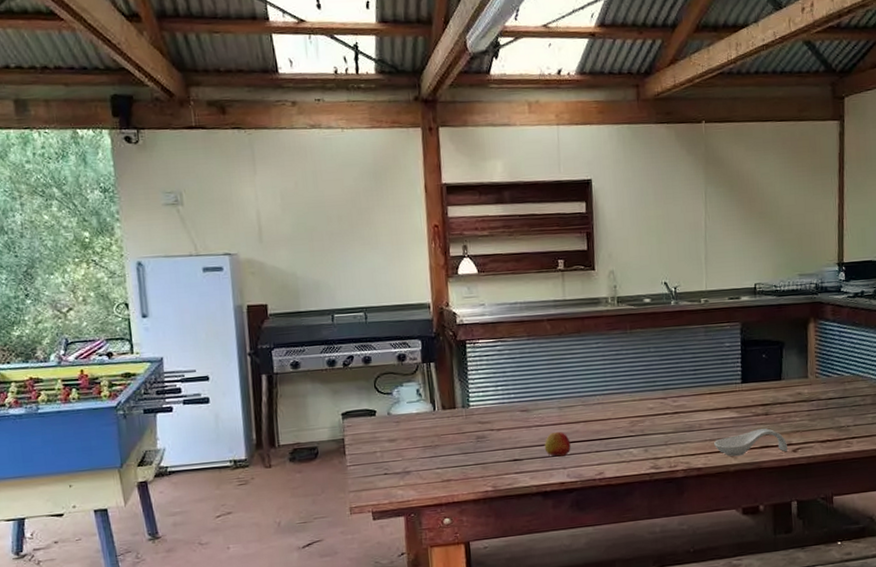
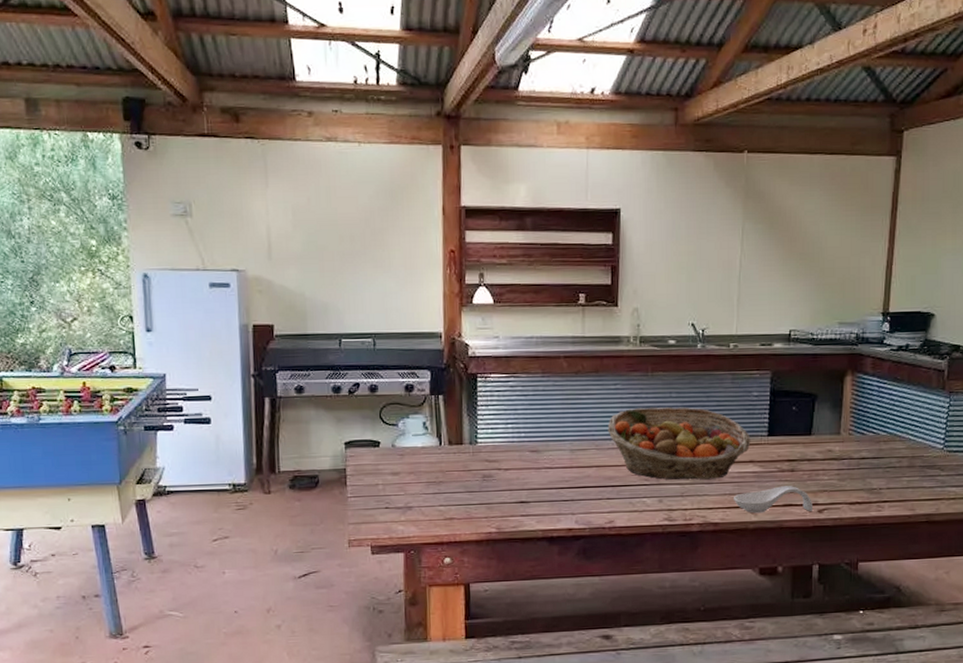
apple: present [544,431,571,457] -> none [553,475,581,501]
fruit basket: none [592,360,727,431] -> present [607,407,751,480]

